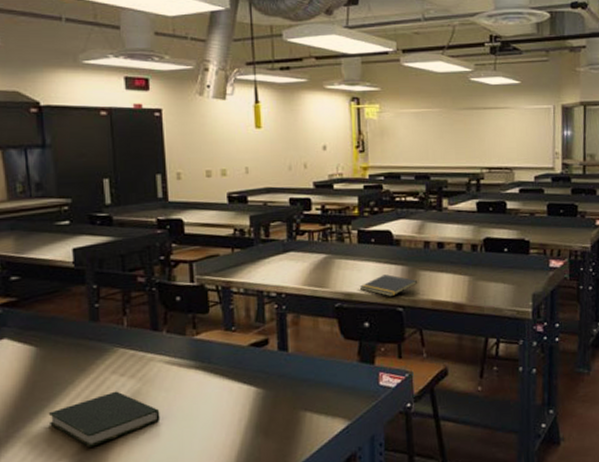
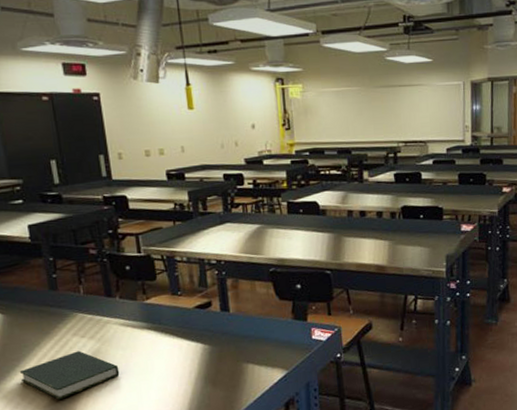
notepad: present [359,274,418,297] -> none [290,241,344,262]

